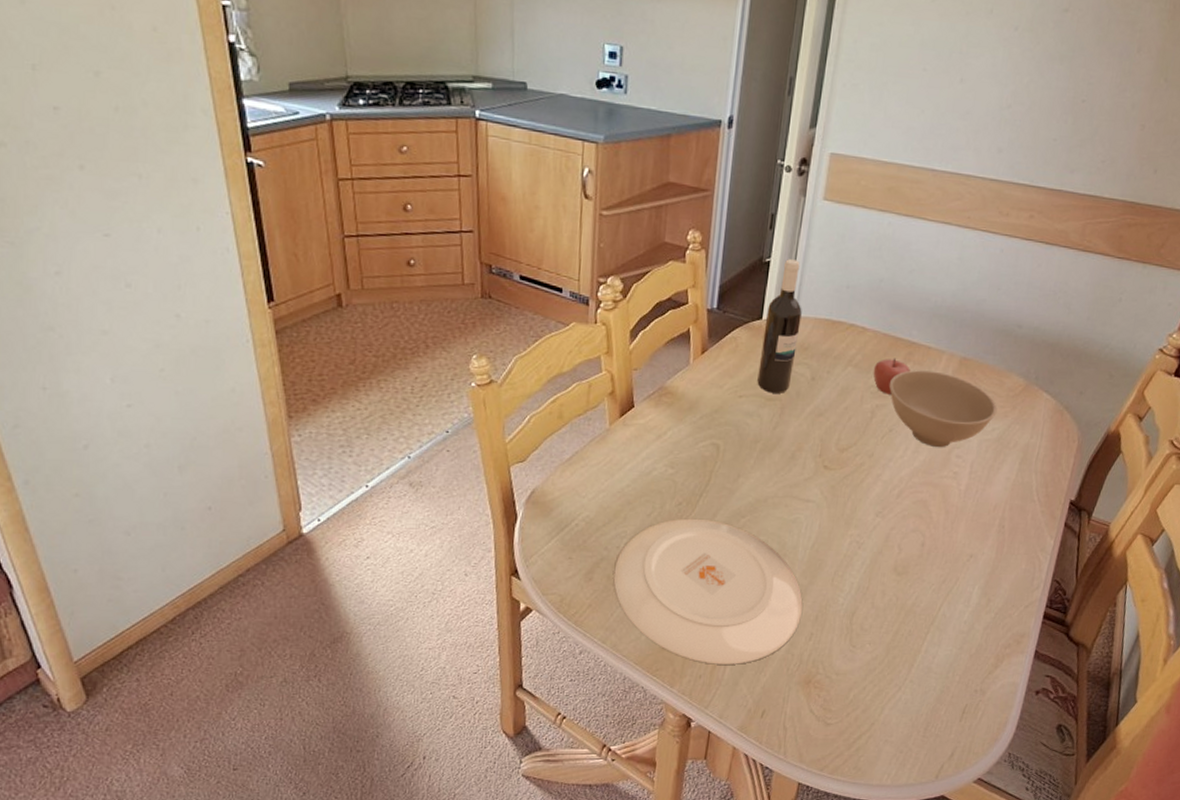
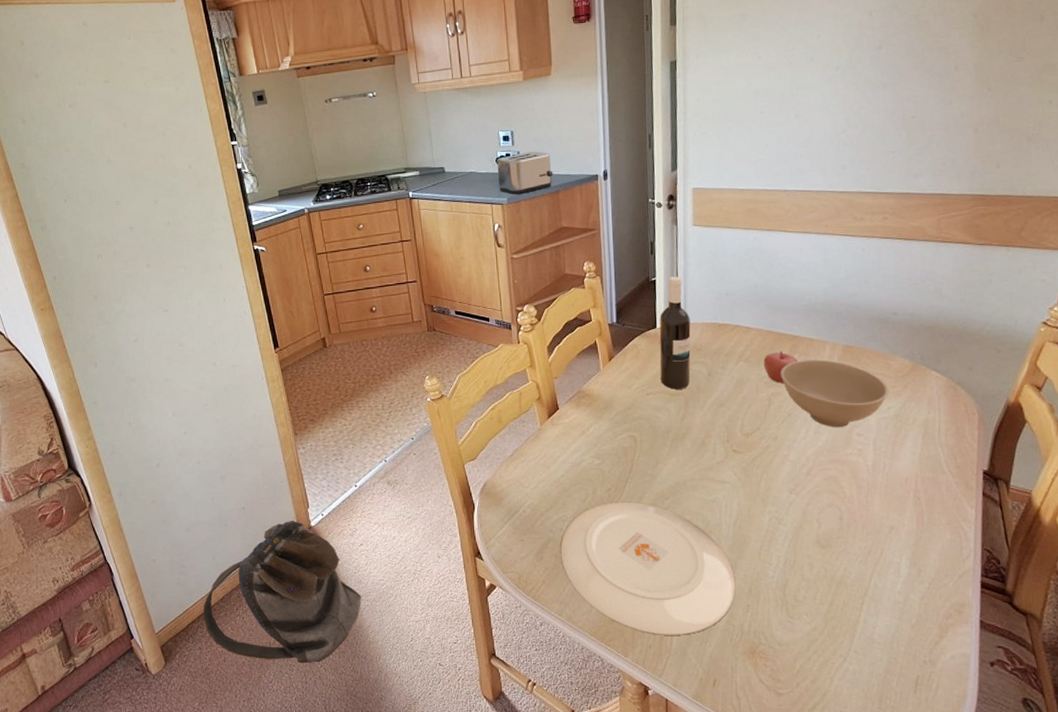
backpack: none [143,526,362,698] -> present [203,521,361,664]
toaster: none [595,77,667,133] -> present [497,151,553,195]

